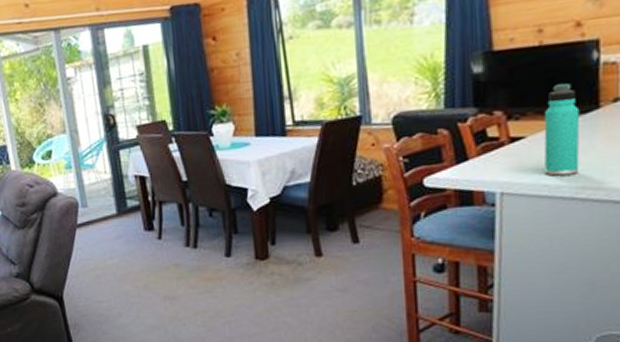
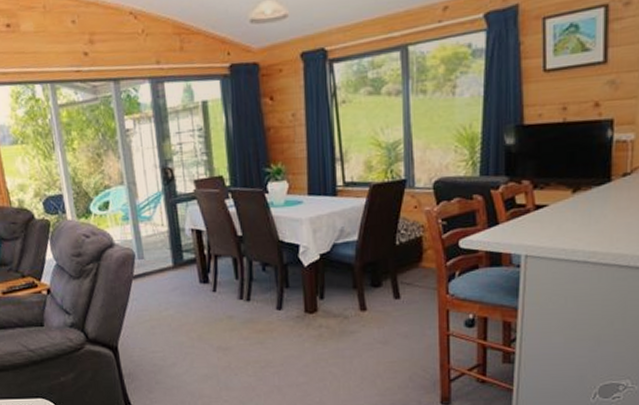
thermos bottle: present [544,83,580,176] -> none [564,158,595,241]

